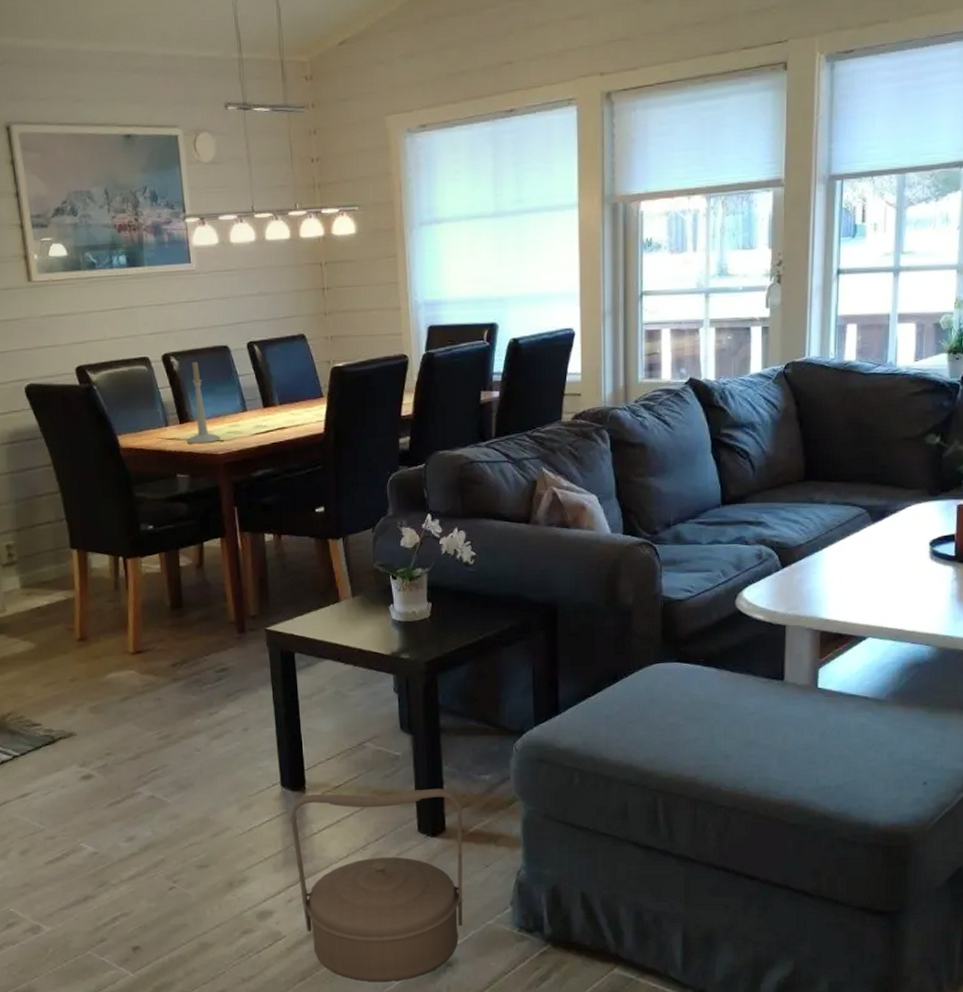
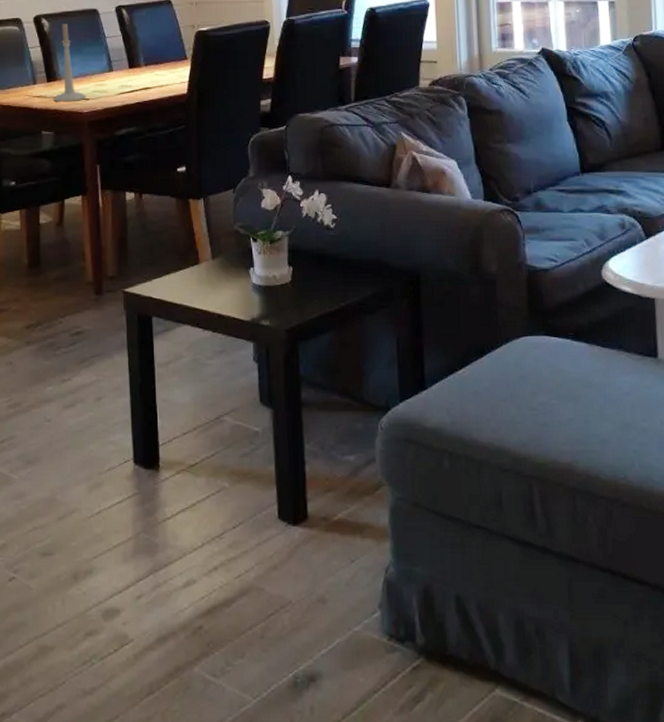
basket: present [291,788,463,983] -> none [143,469,327,700]

